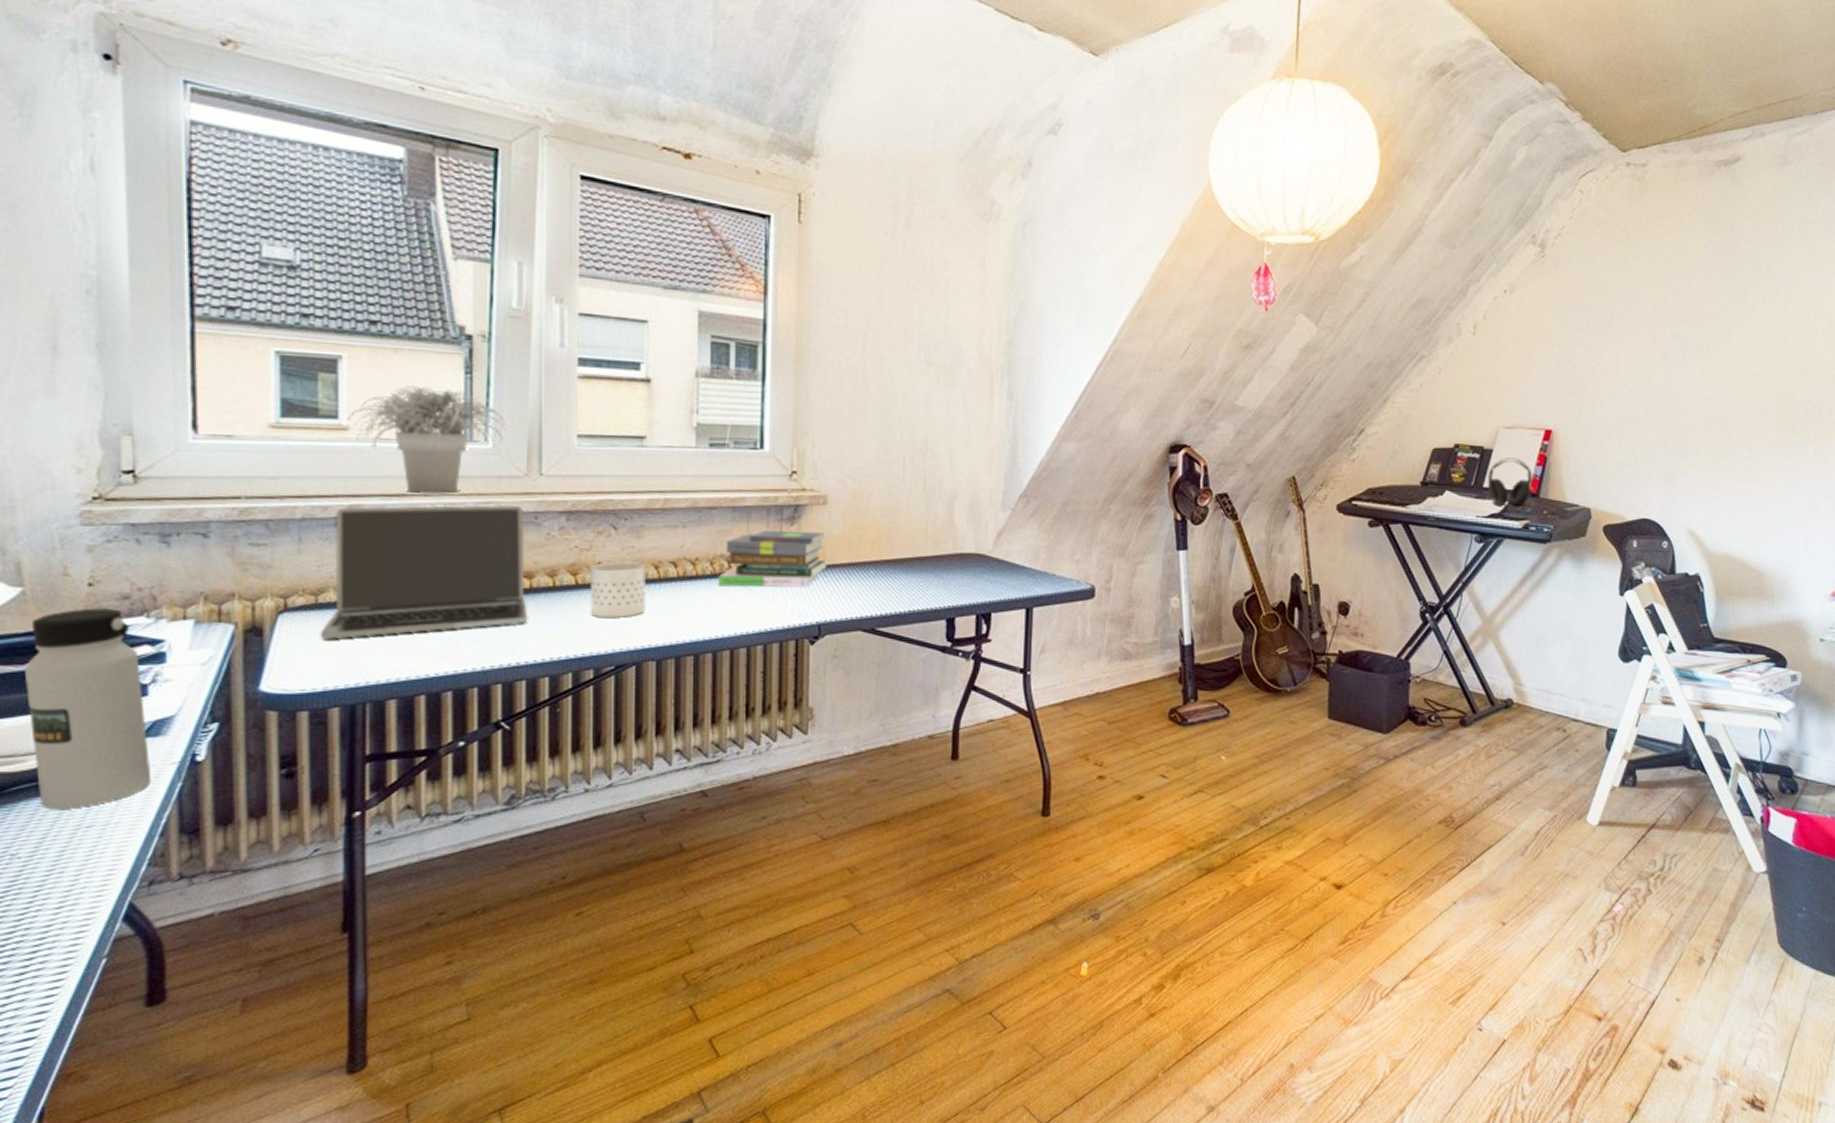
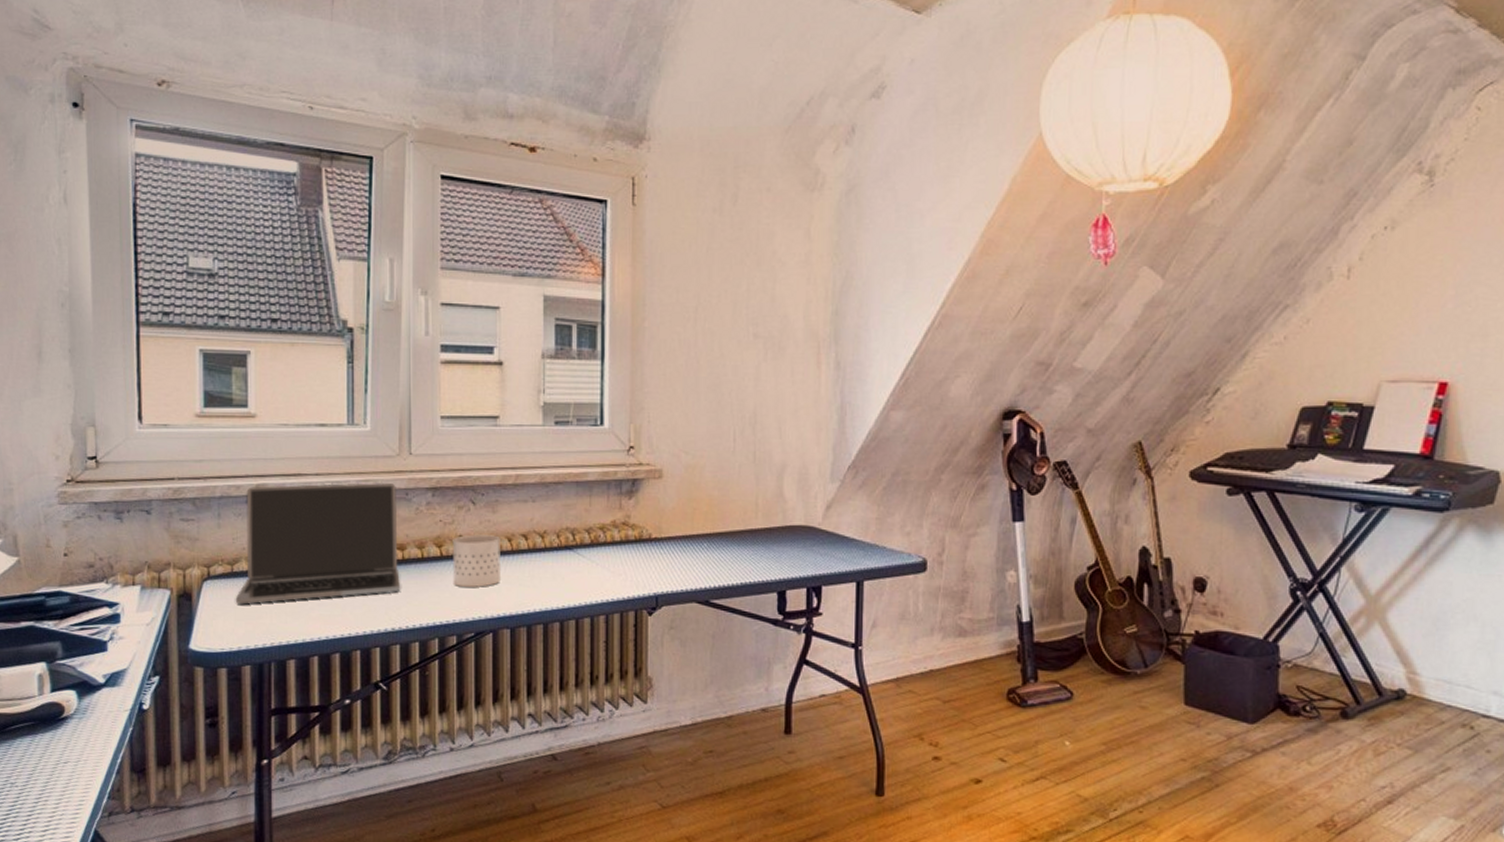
water bottle: present [23,608,152,809] -> none [19,575,110,747]
potted plant: present [347,386,506,495] -> none [254,376,382,474]
books: present [719,531,826,588] -> none [565,504,662,560]
headphones: present [1487,457,1534,508] -> none [1368,415,1426,472]

